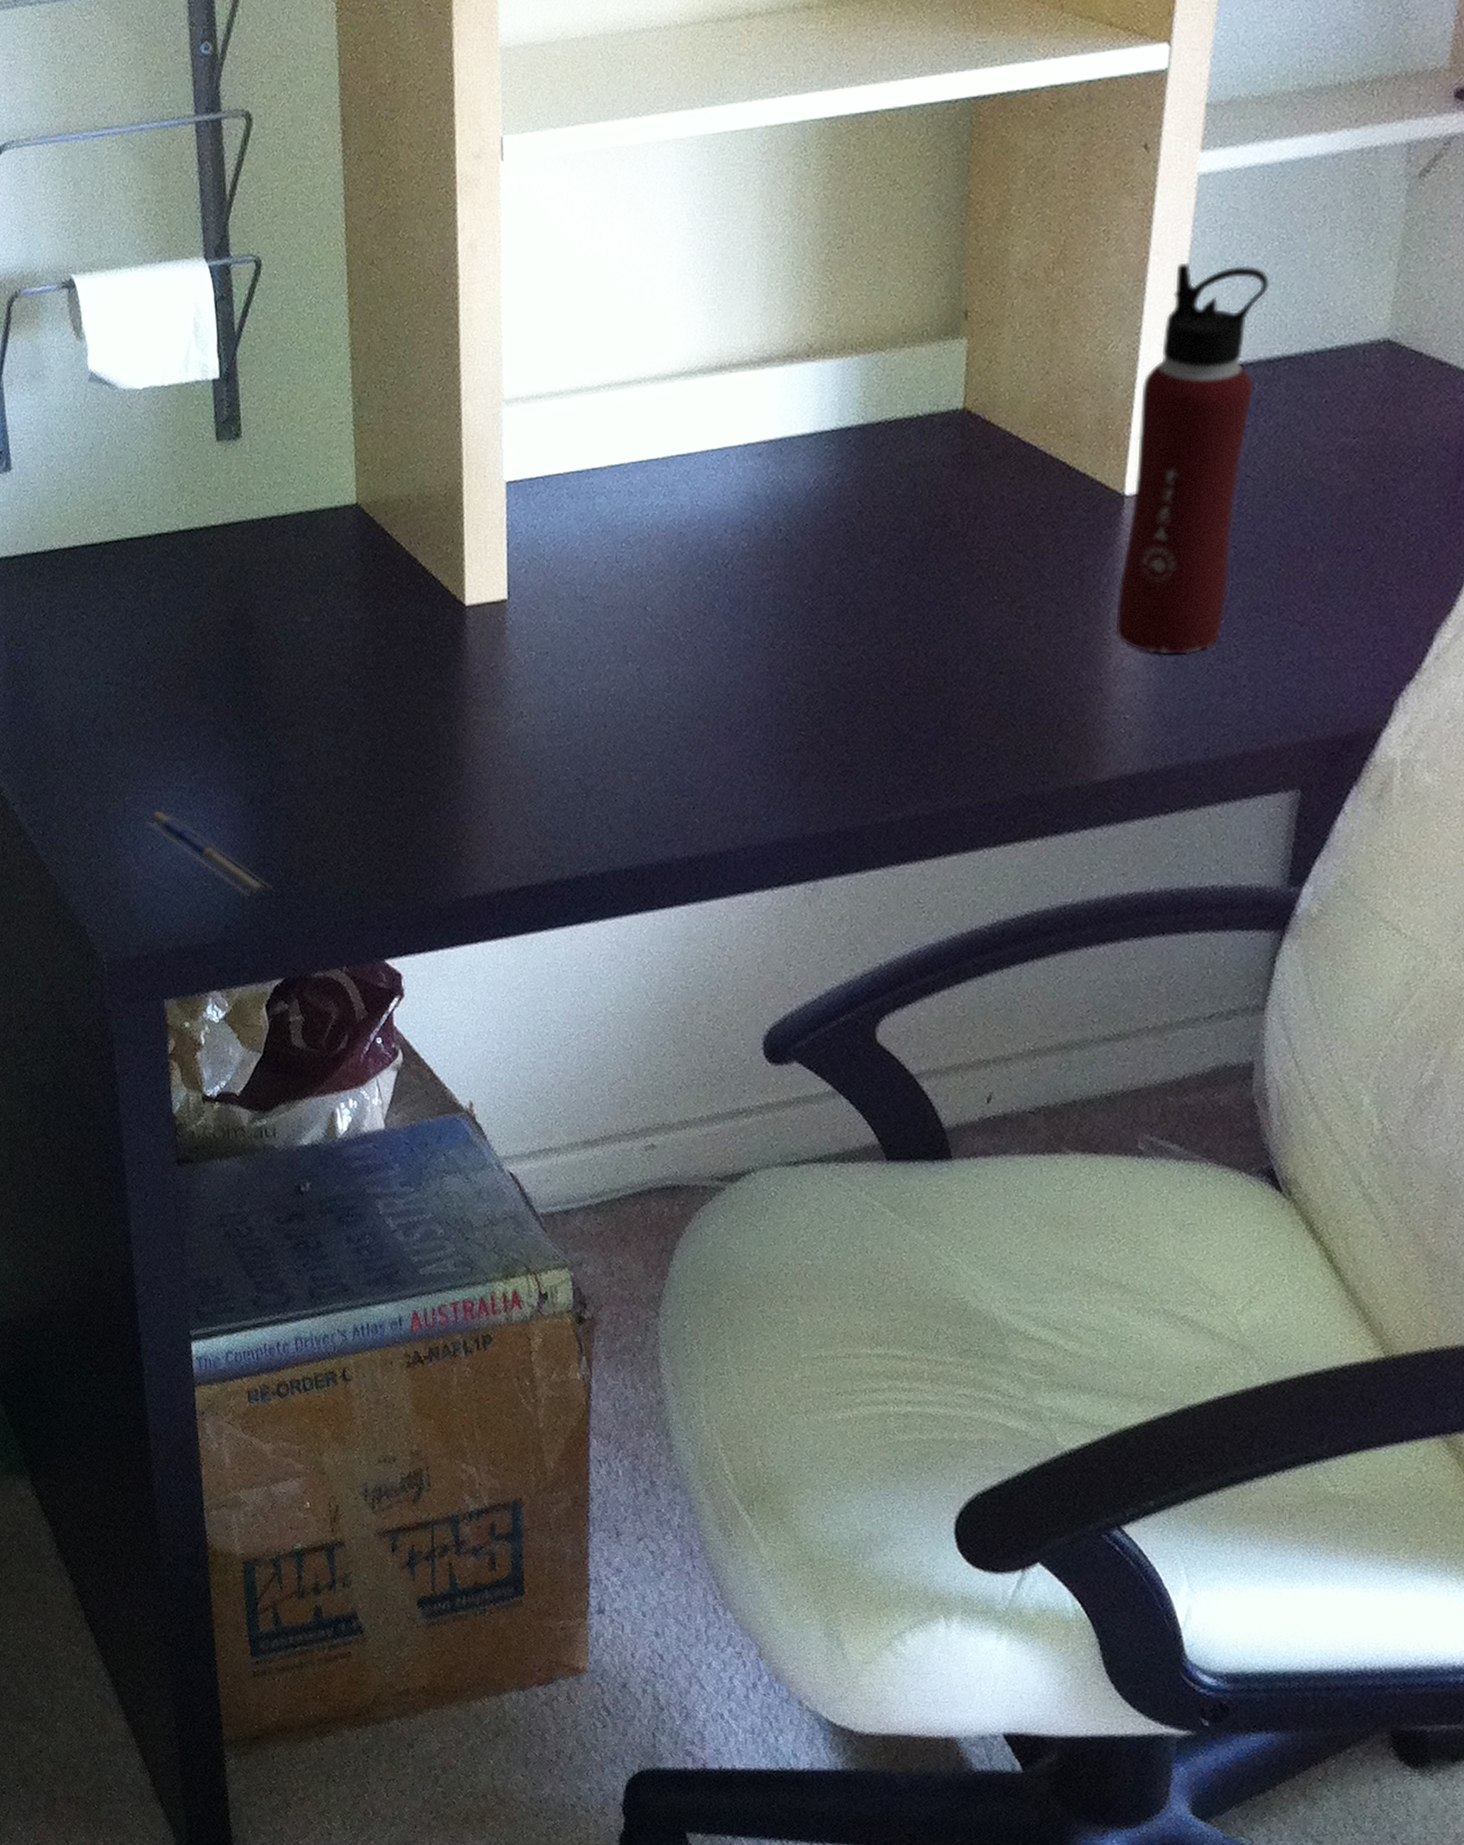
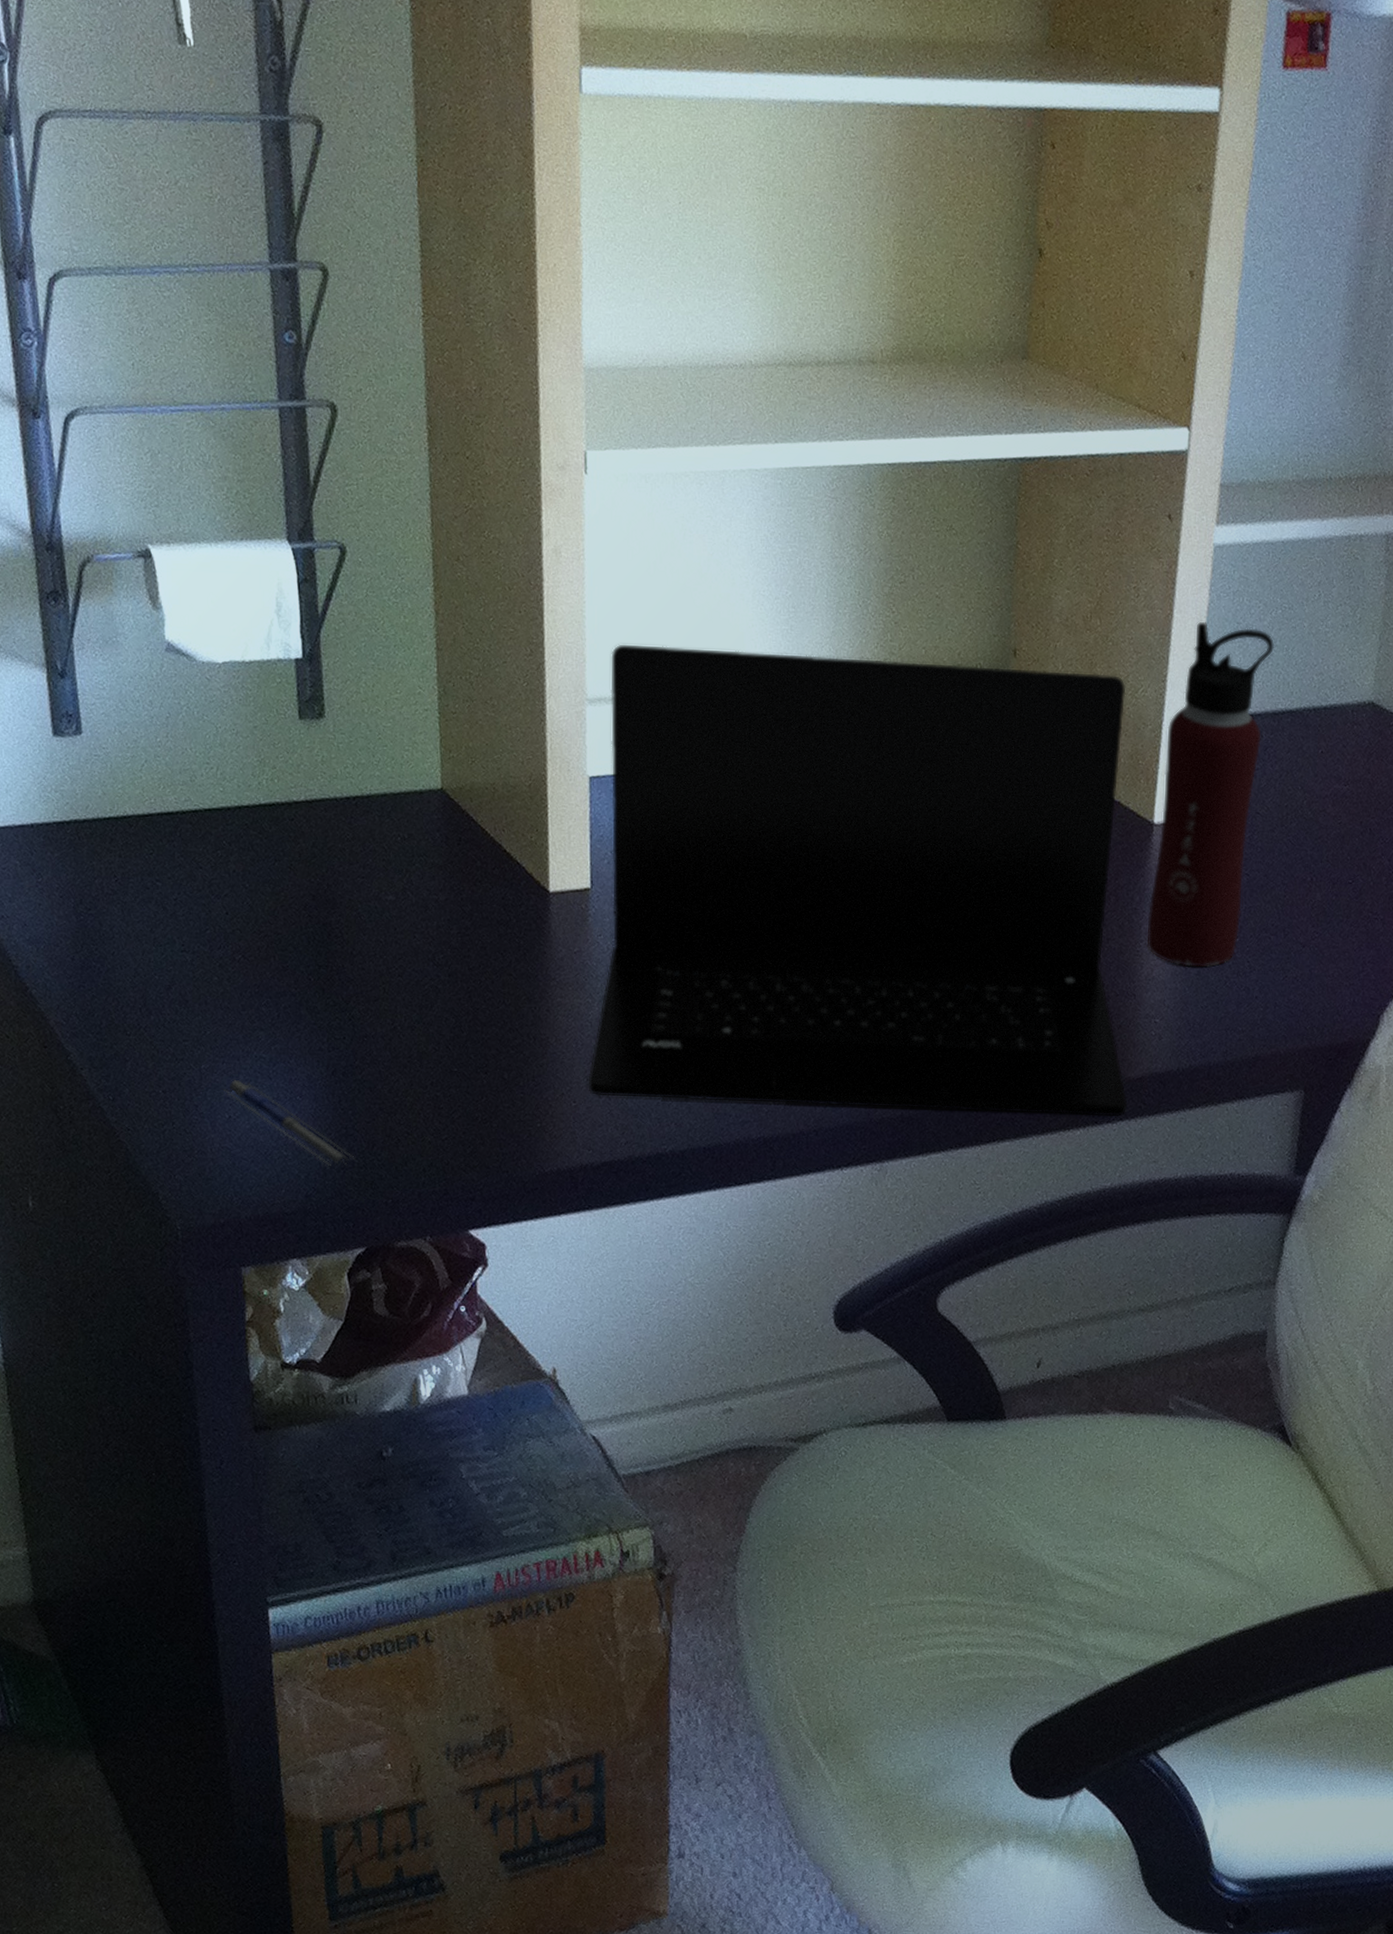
laptop: none [505,331,1094,825] -> present [588,644,1128,1117]

